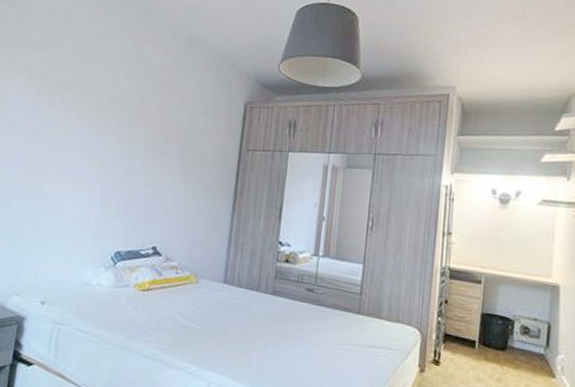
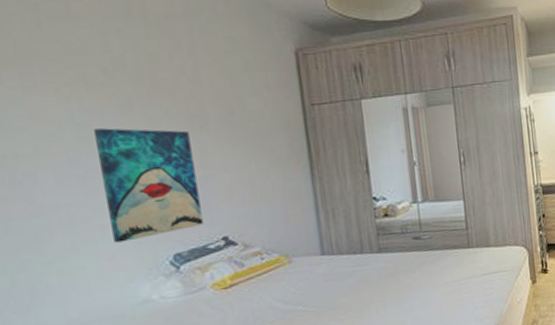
wall art: none [80,143,152,233] -> present [94,128,204,243]

